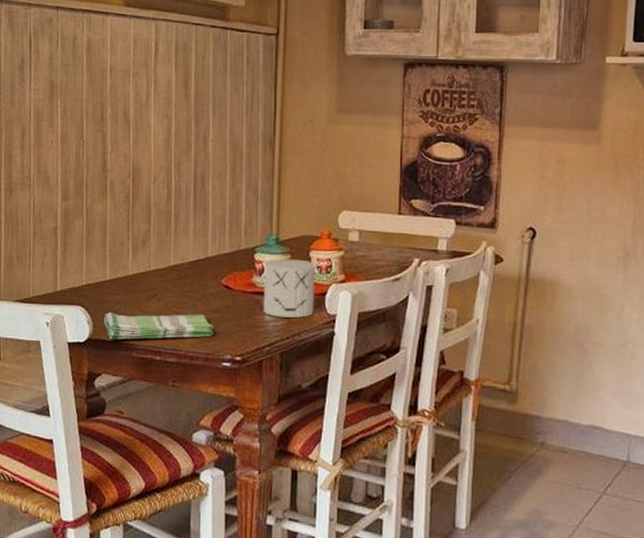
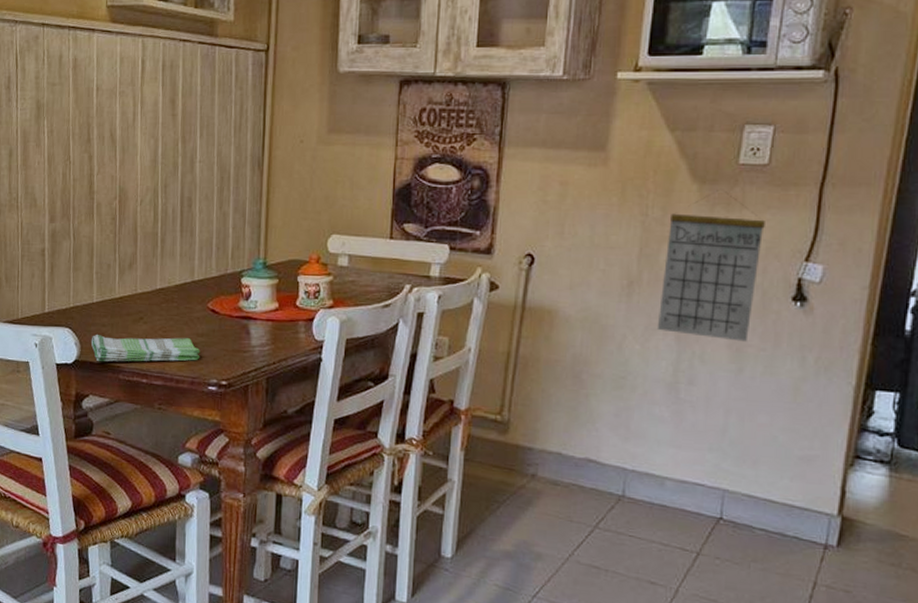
mug: present [263,259,316,318] -> none [249,283,303,343]

